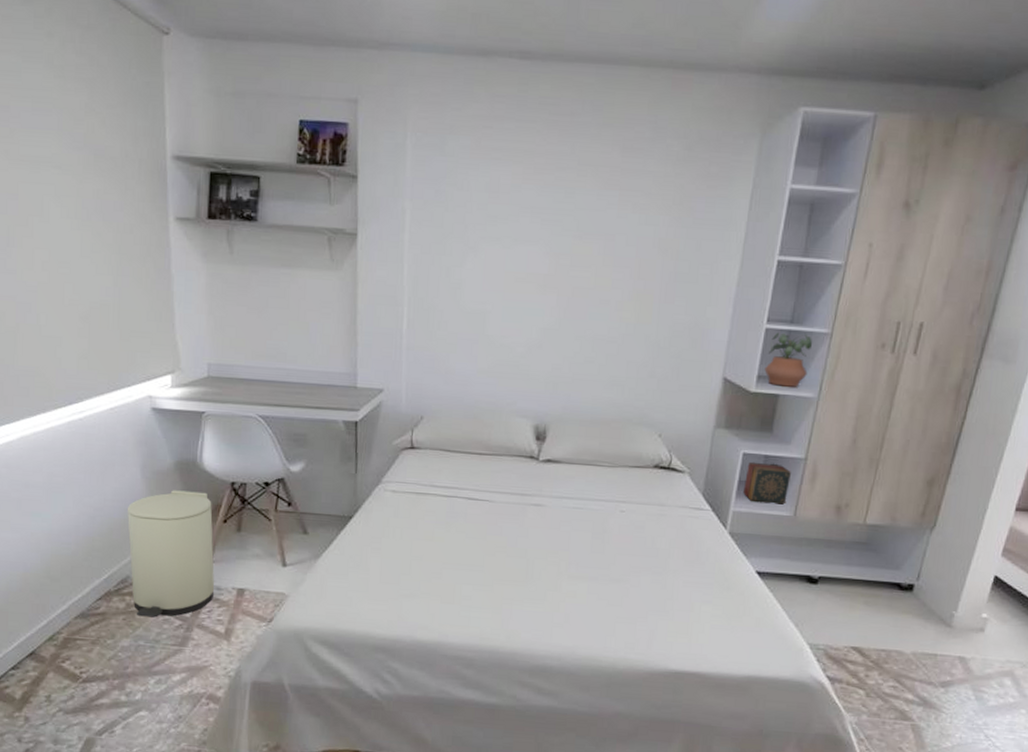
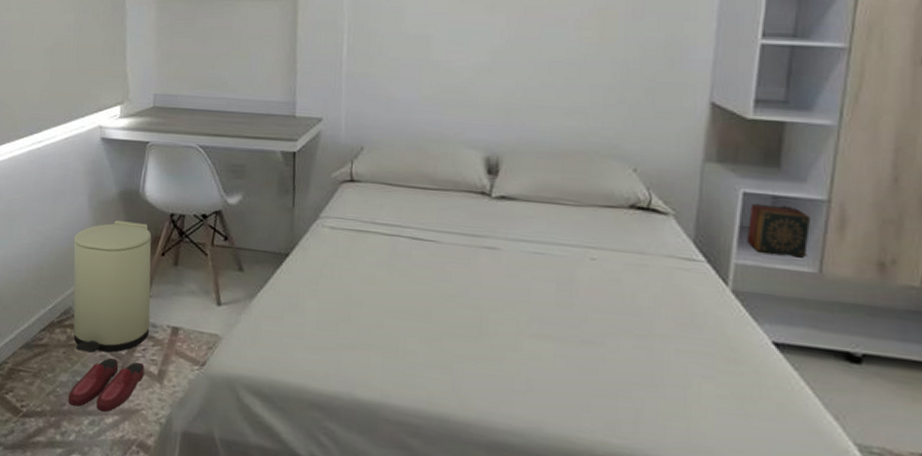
slippers: none [131,620,211,671] -> present [68,357,145,412]
potted plant: present [764,332,813,387] -> none [763,48,826,113]

